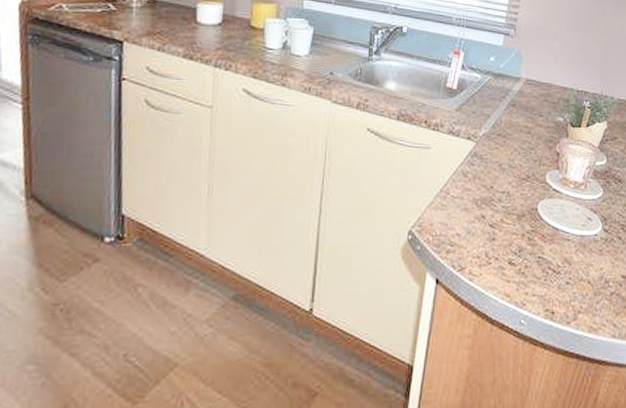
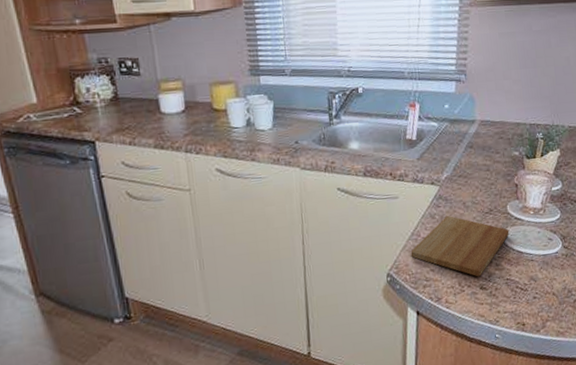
cutting board: none [437,175,546,250] -> present [410,215,510,277]

